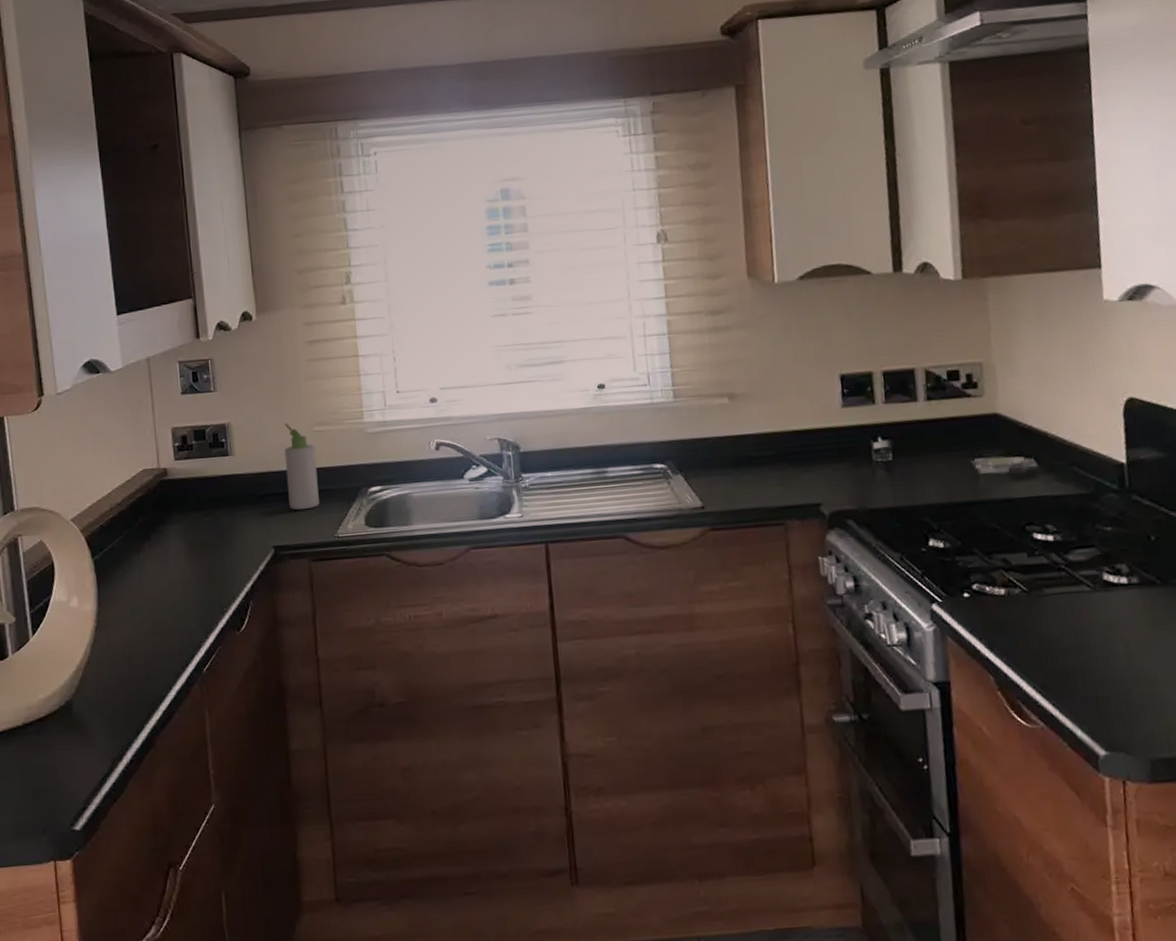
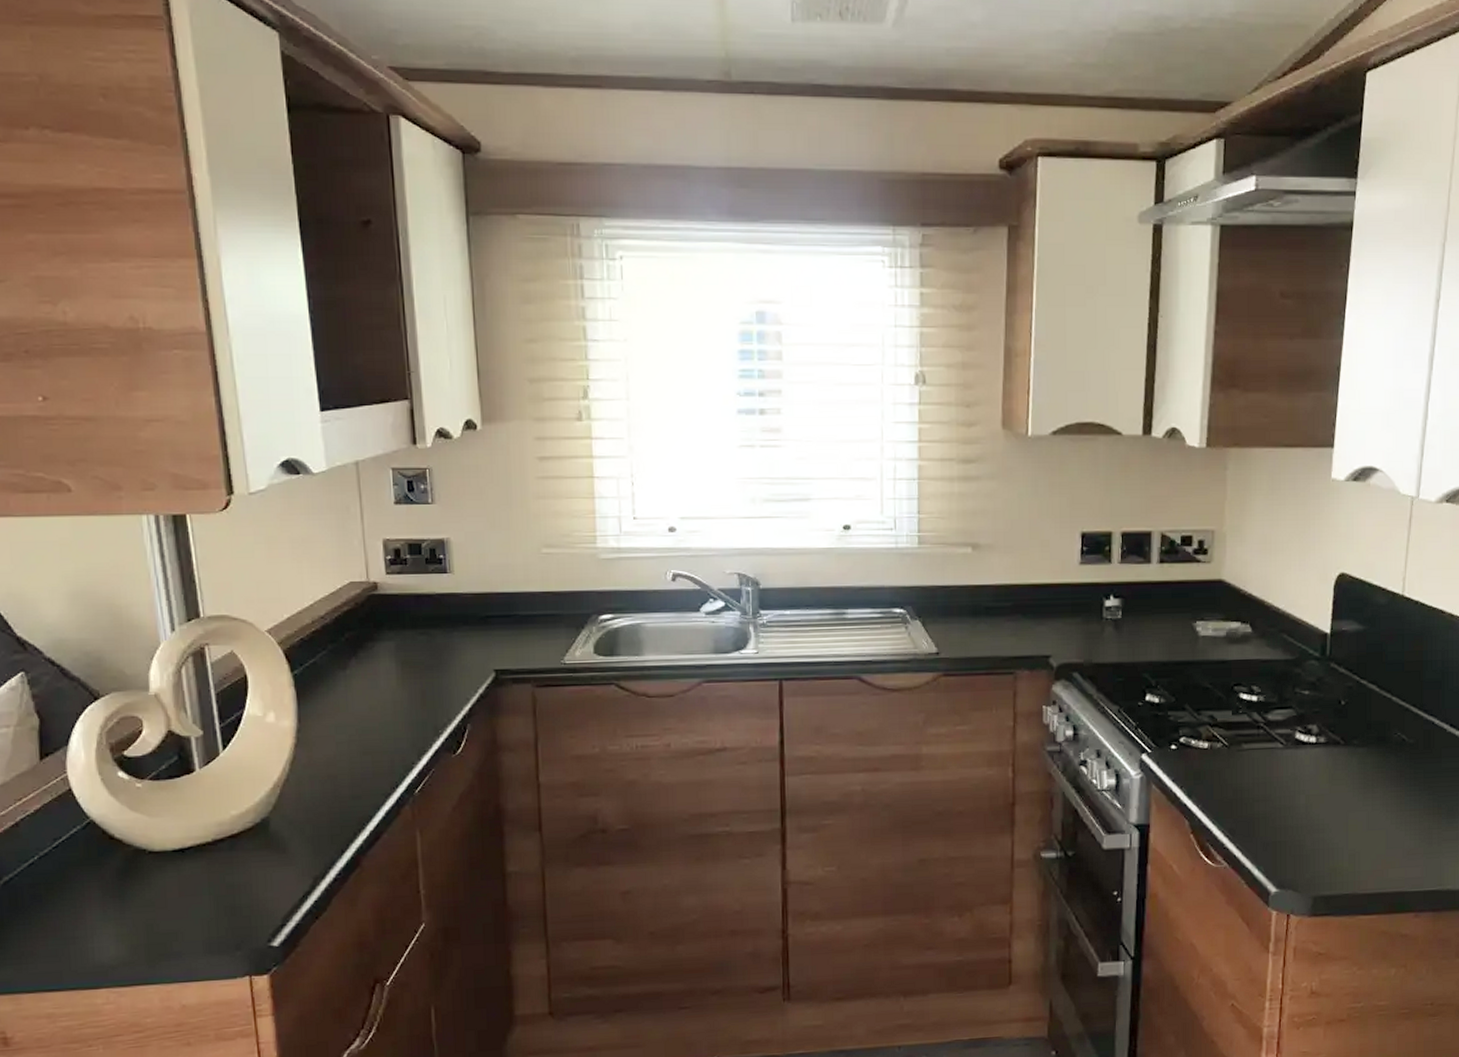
bottle: present [284,423,319,510] -> none [509,543,545,634]

